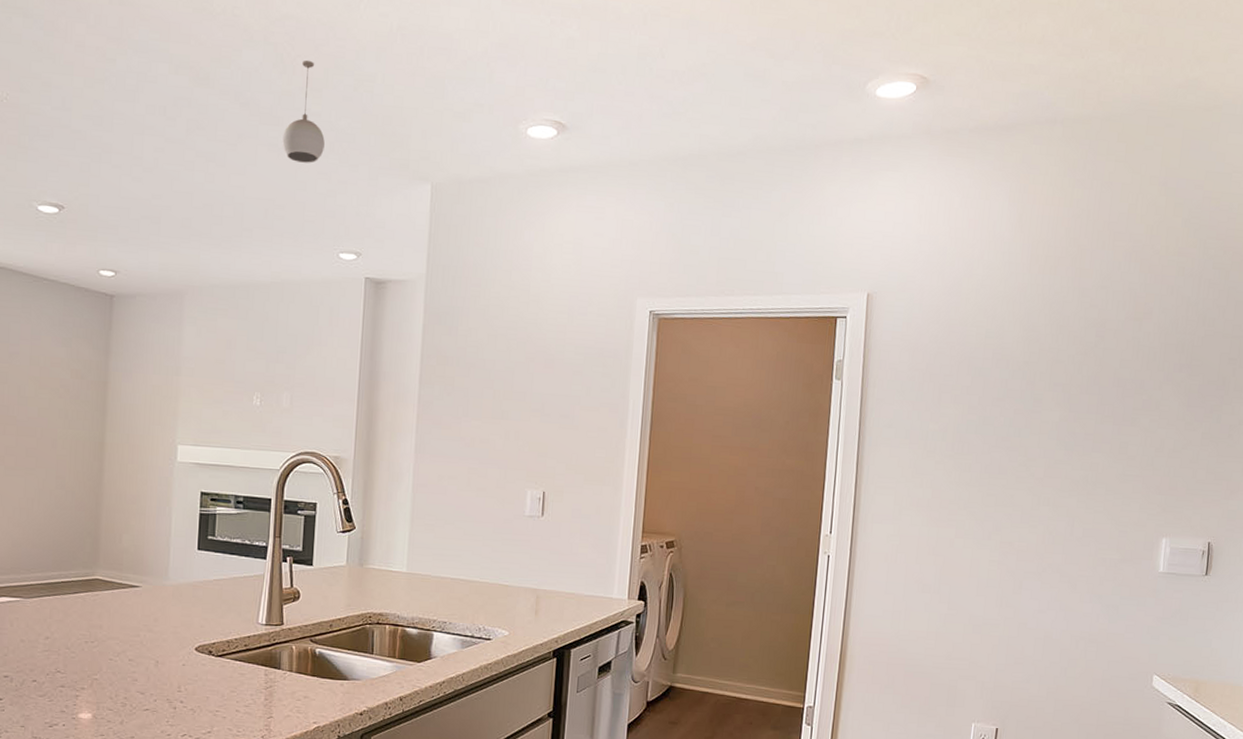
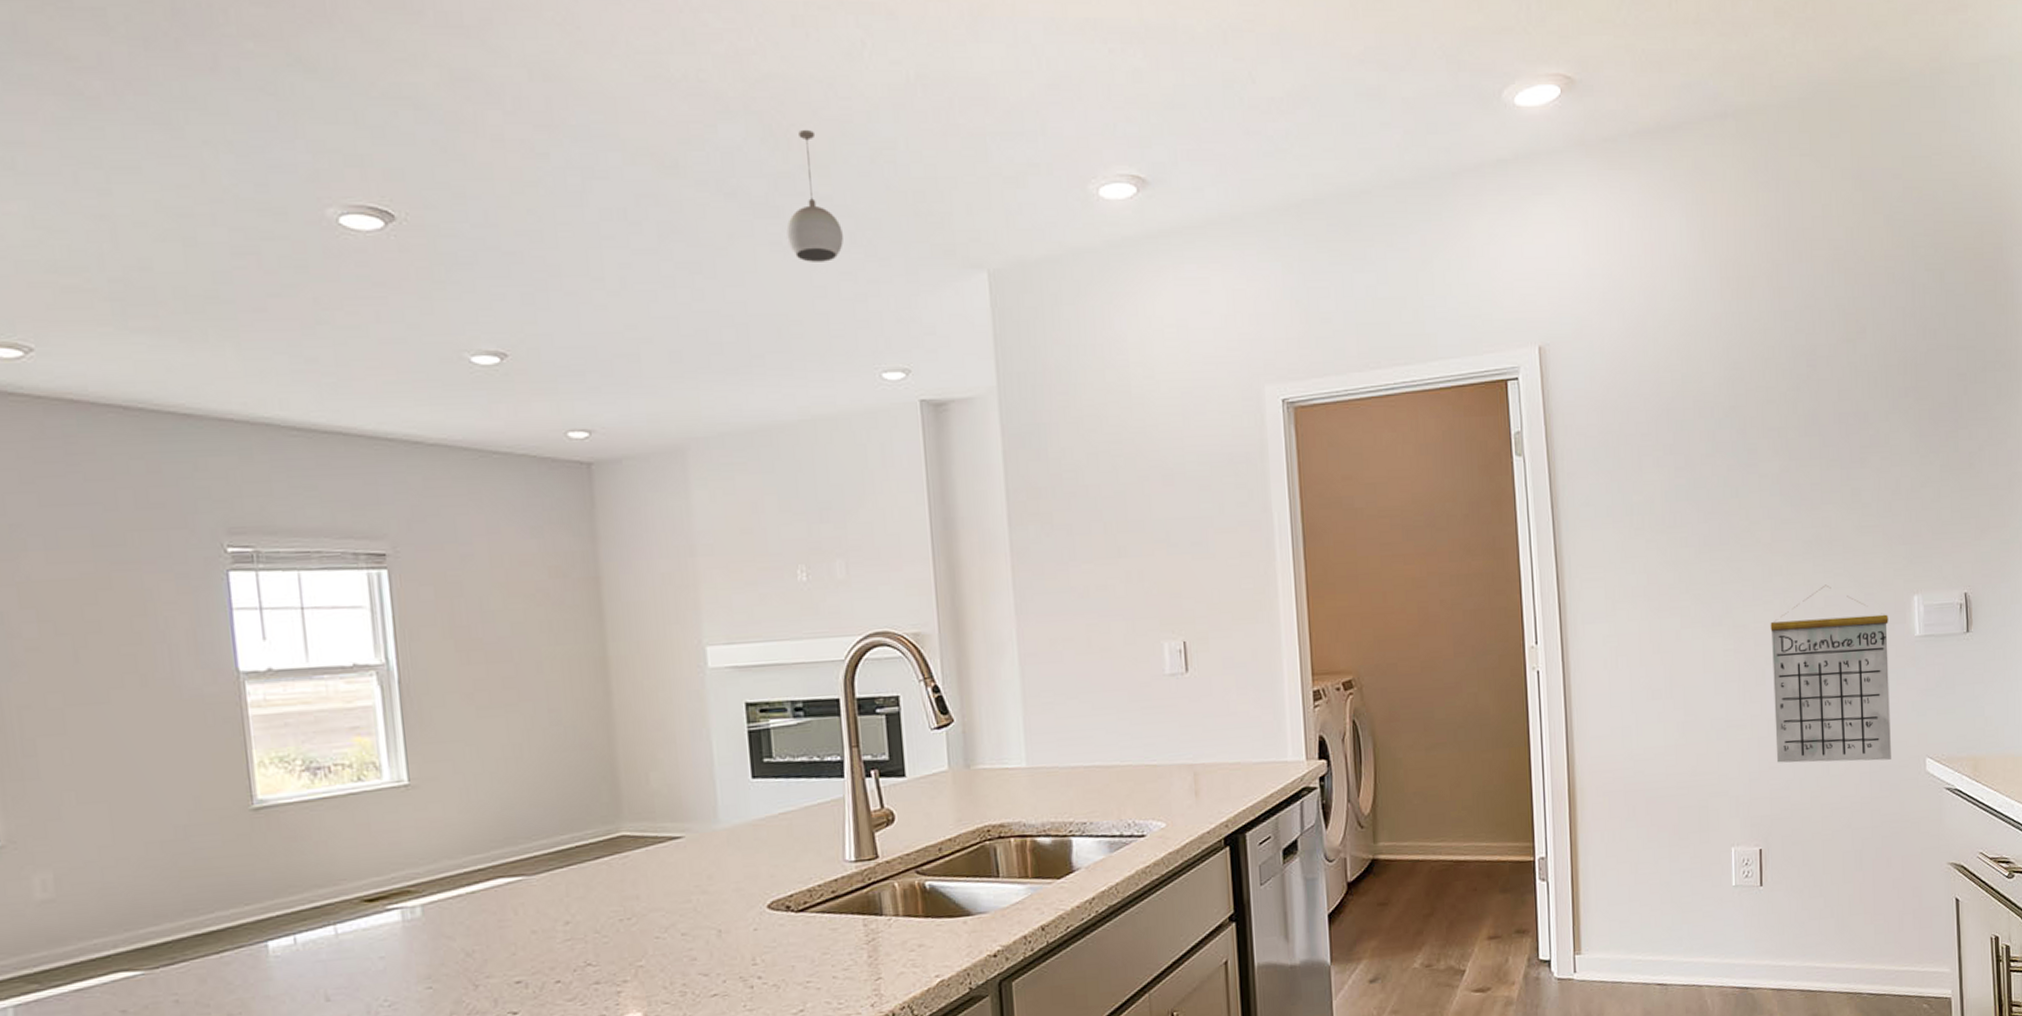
calendar: none [1022,519,1137,672] -> present [1770,584,1891,763]

